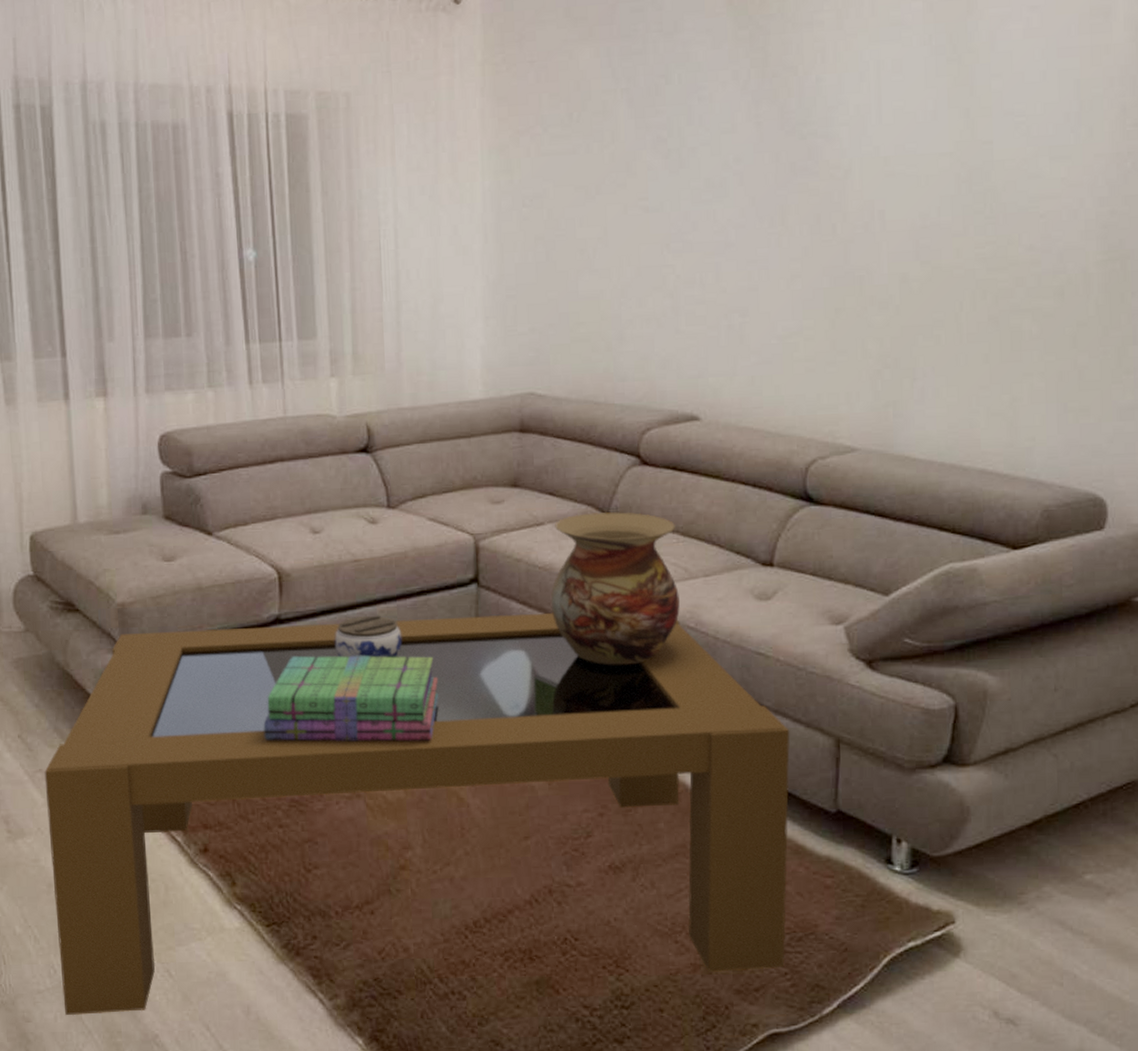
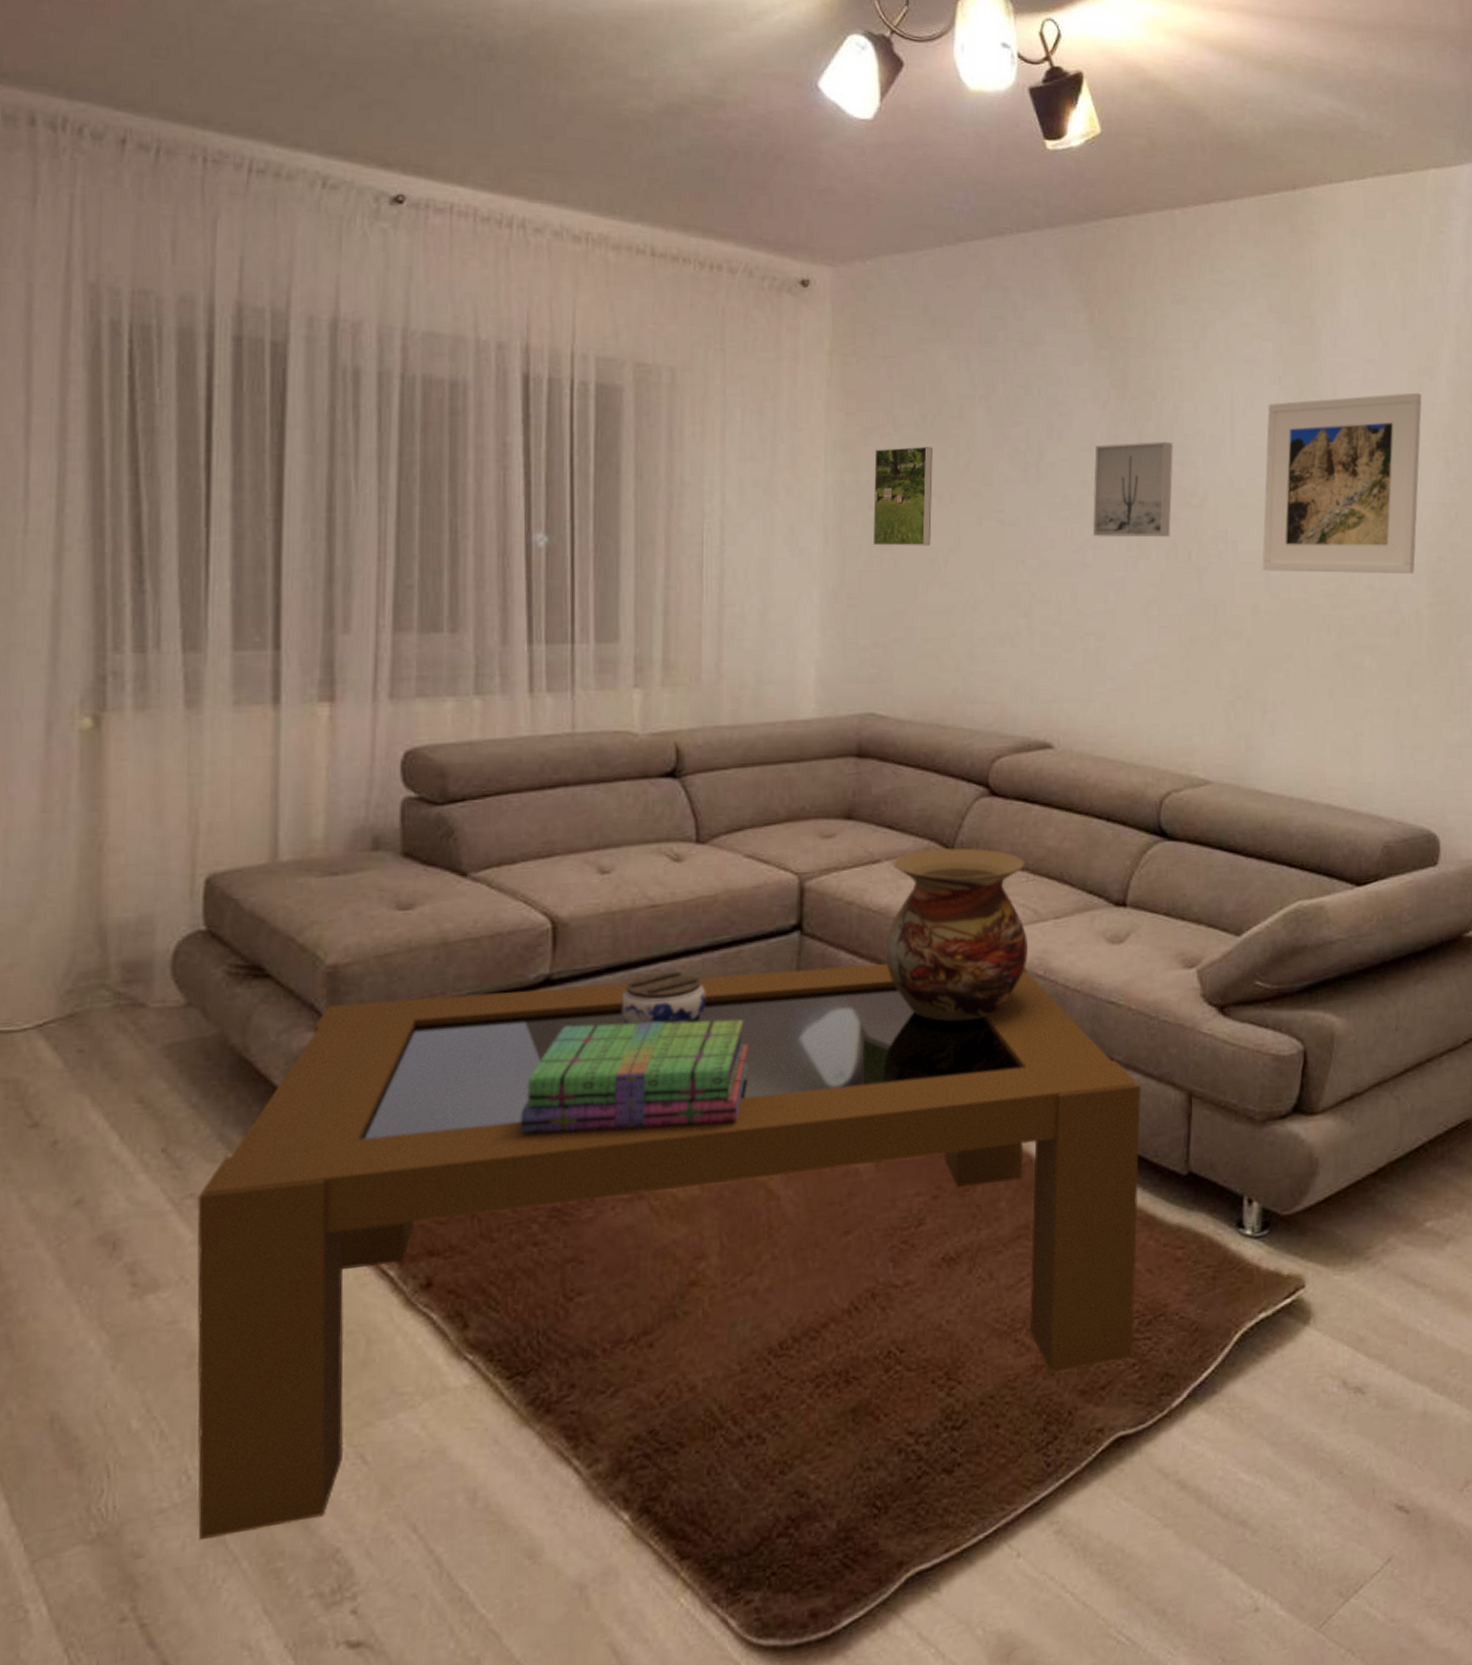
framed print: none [525,142,580,240] -> present [873,446,933,546]
wall art: none [734,115,816,217] -> present [1092,441,1173,537]
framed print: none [911,36,1095,239] -> present [1262,392,1422,575]

